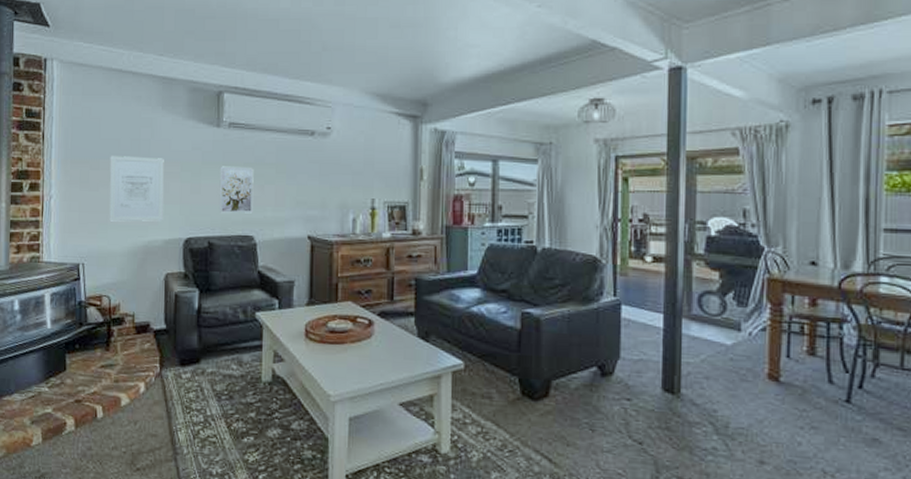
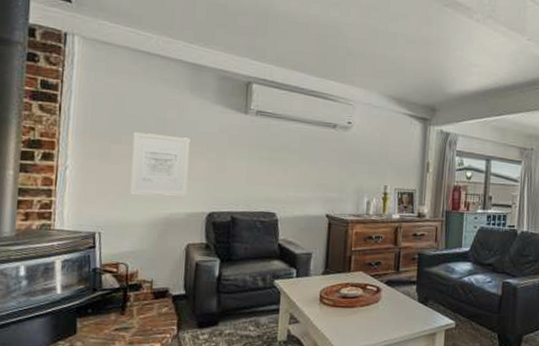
wall art: present [218,166,254,214] -> none [243,149,279,193]

